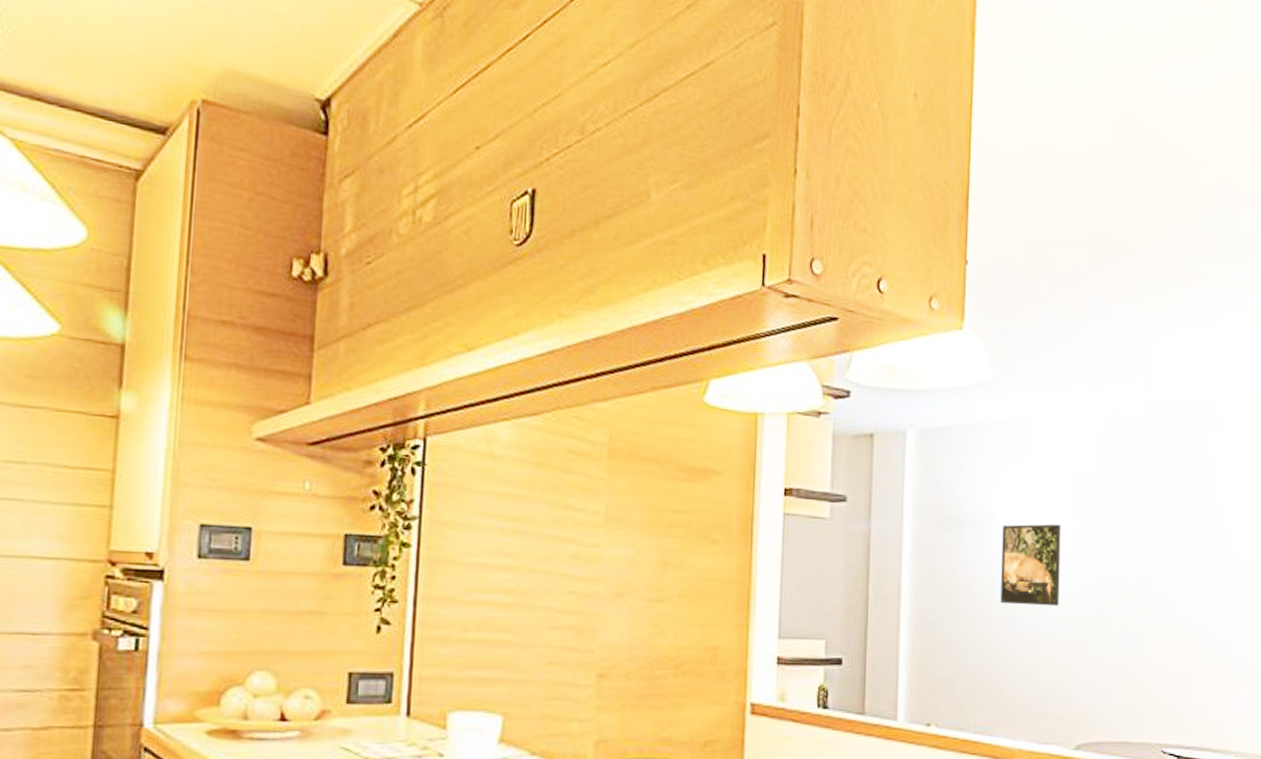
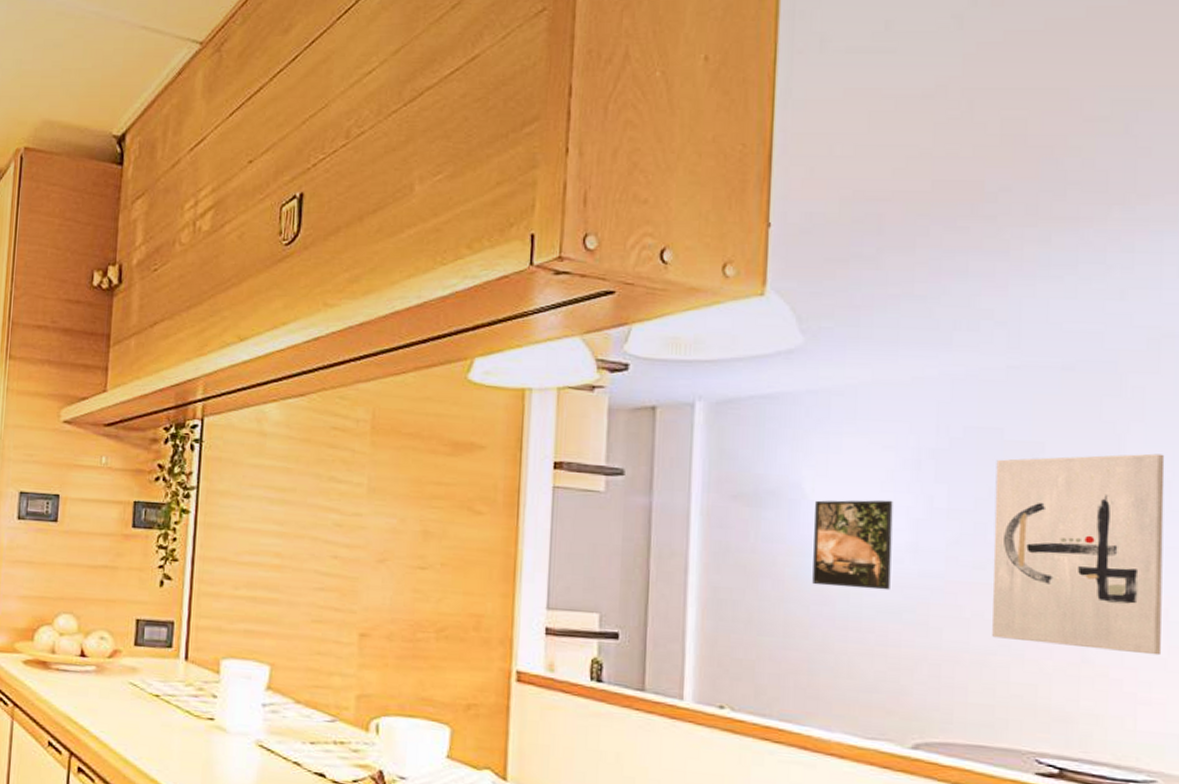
wall art: none [1132,482,1247,654] -> present [992,453,1165,656]

